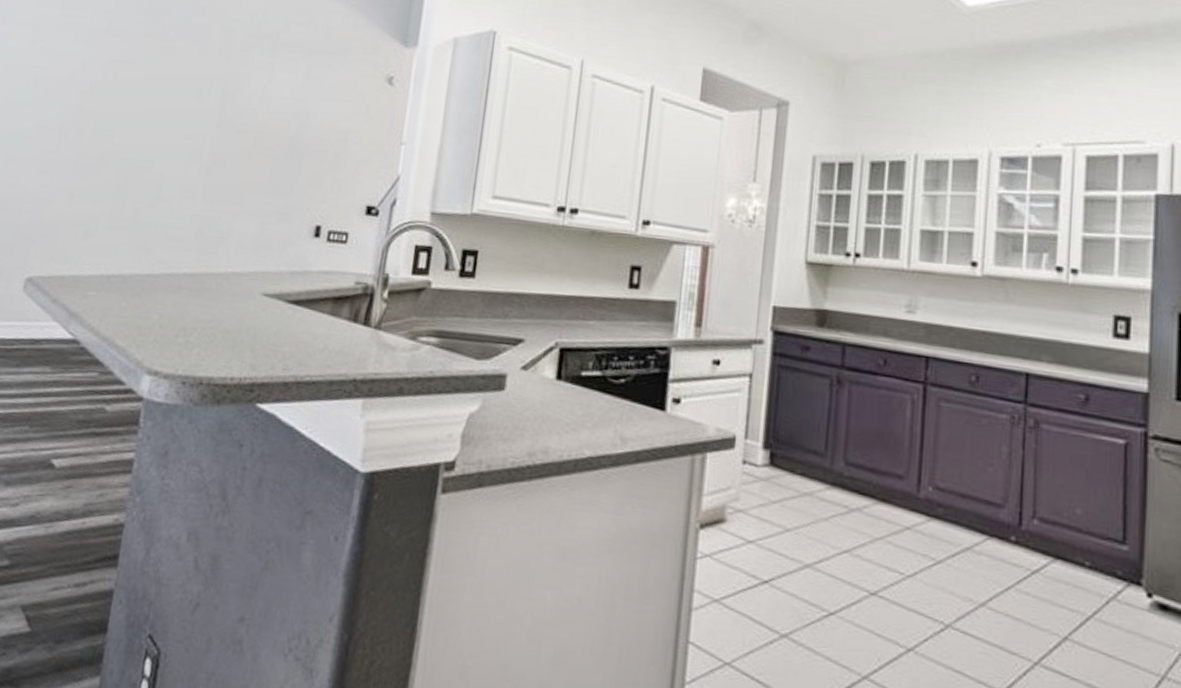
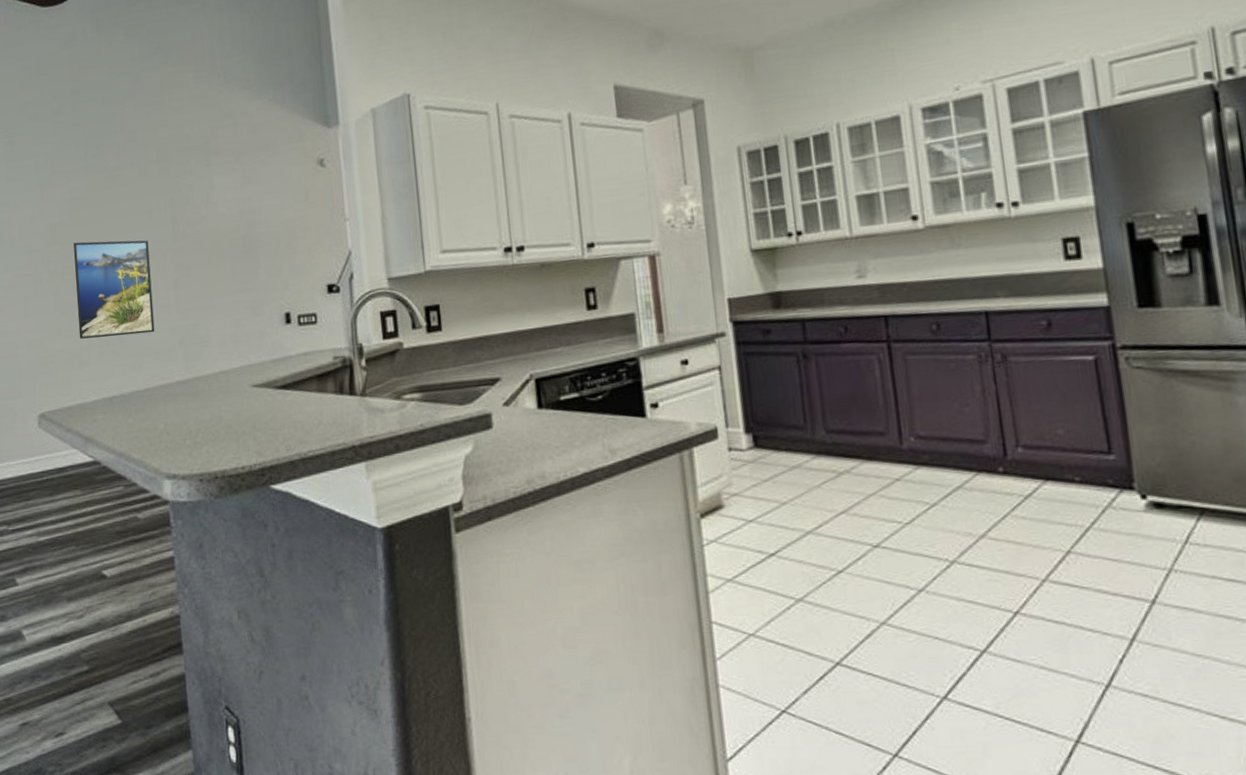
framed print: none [91,106,190,217] -> present [73,240,155,339]

